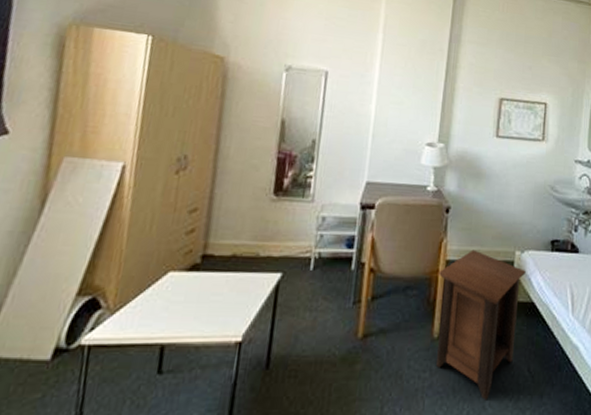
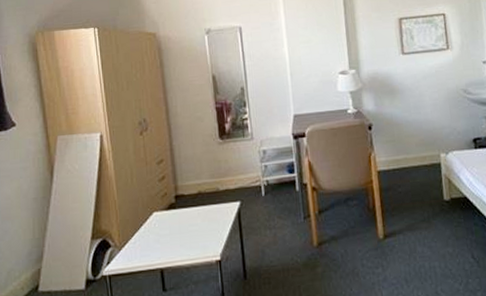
nightstand: present [436,249,526,400] -> none [373,158,456,287]

